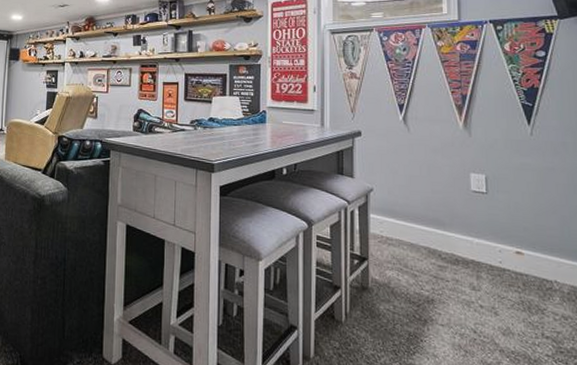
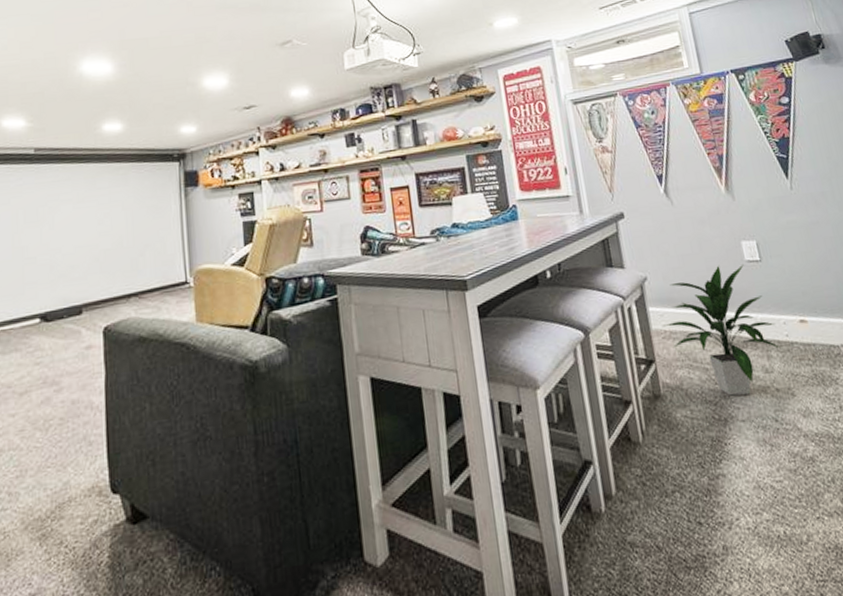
indoor plant: none [382,190,492,305] -> present [664,265,781,396]

